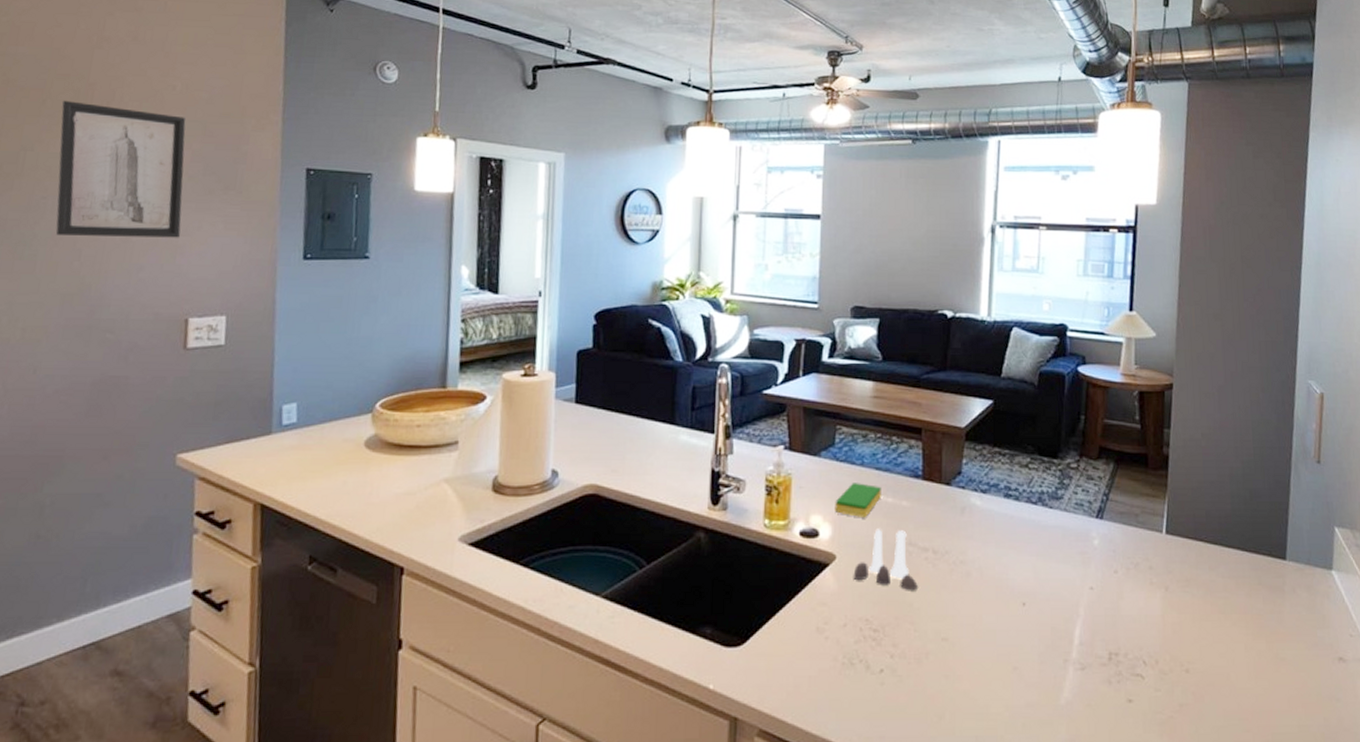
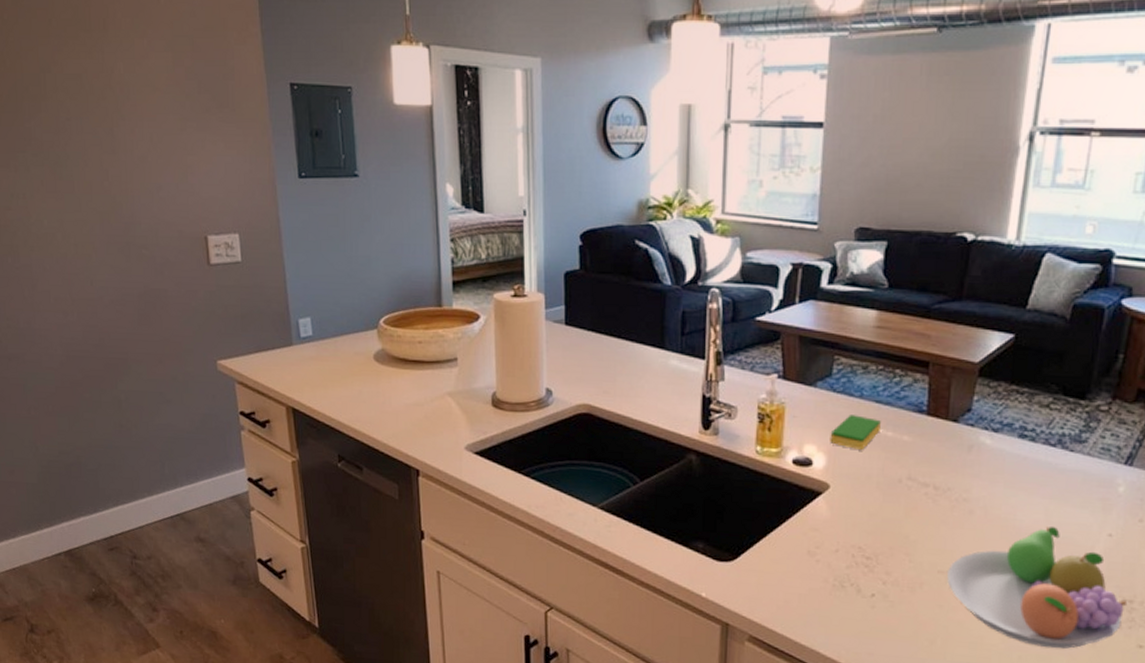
wall art: present [55,101,186,238] -> none [66,20,189,157]
salt and pepper shaker set: present [853,529,918,590] -> none [847,461,915,523]
fruit bowl: none [951,583,1114,712] -> present [947,526,1128,649]

